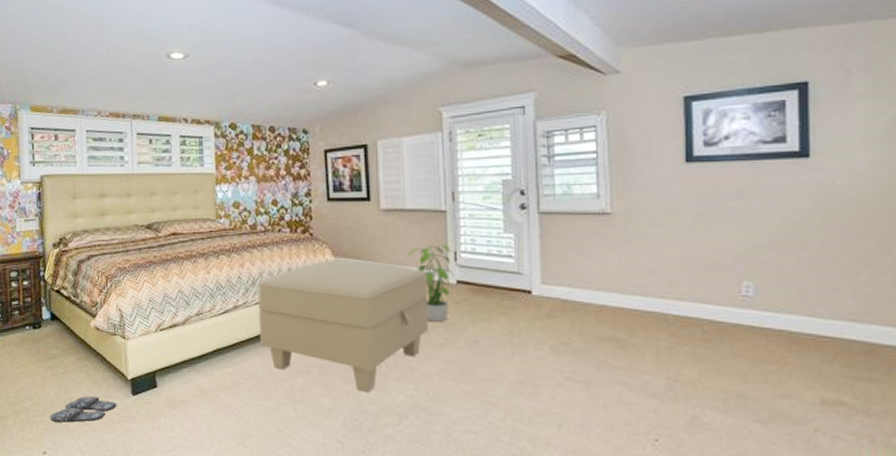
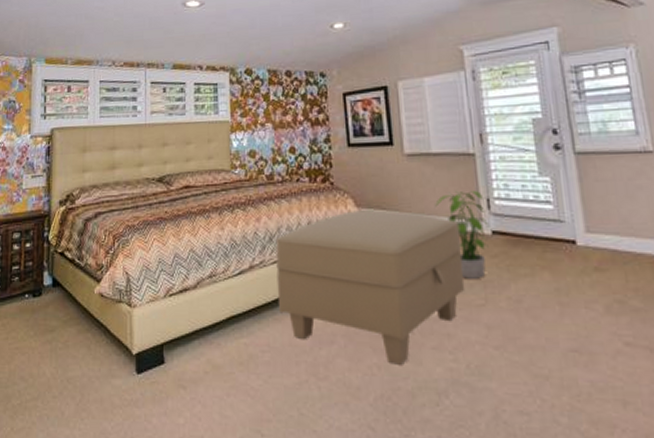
slippers: present [50,396,117,423] -> none [45,376,119,408]

